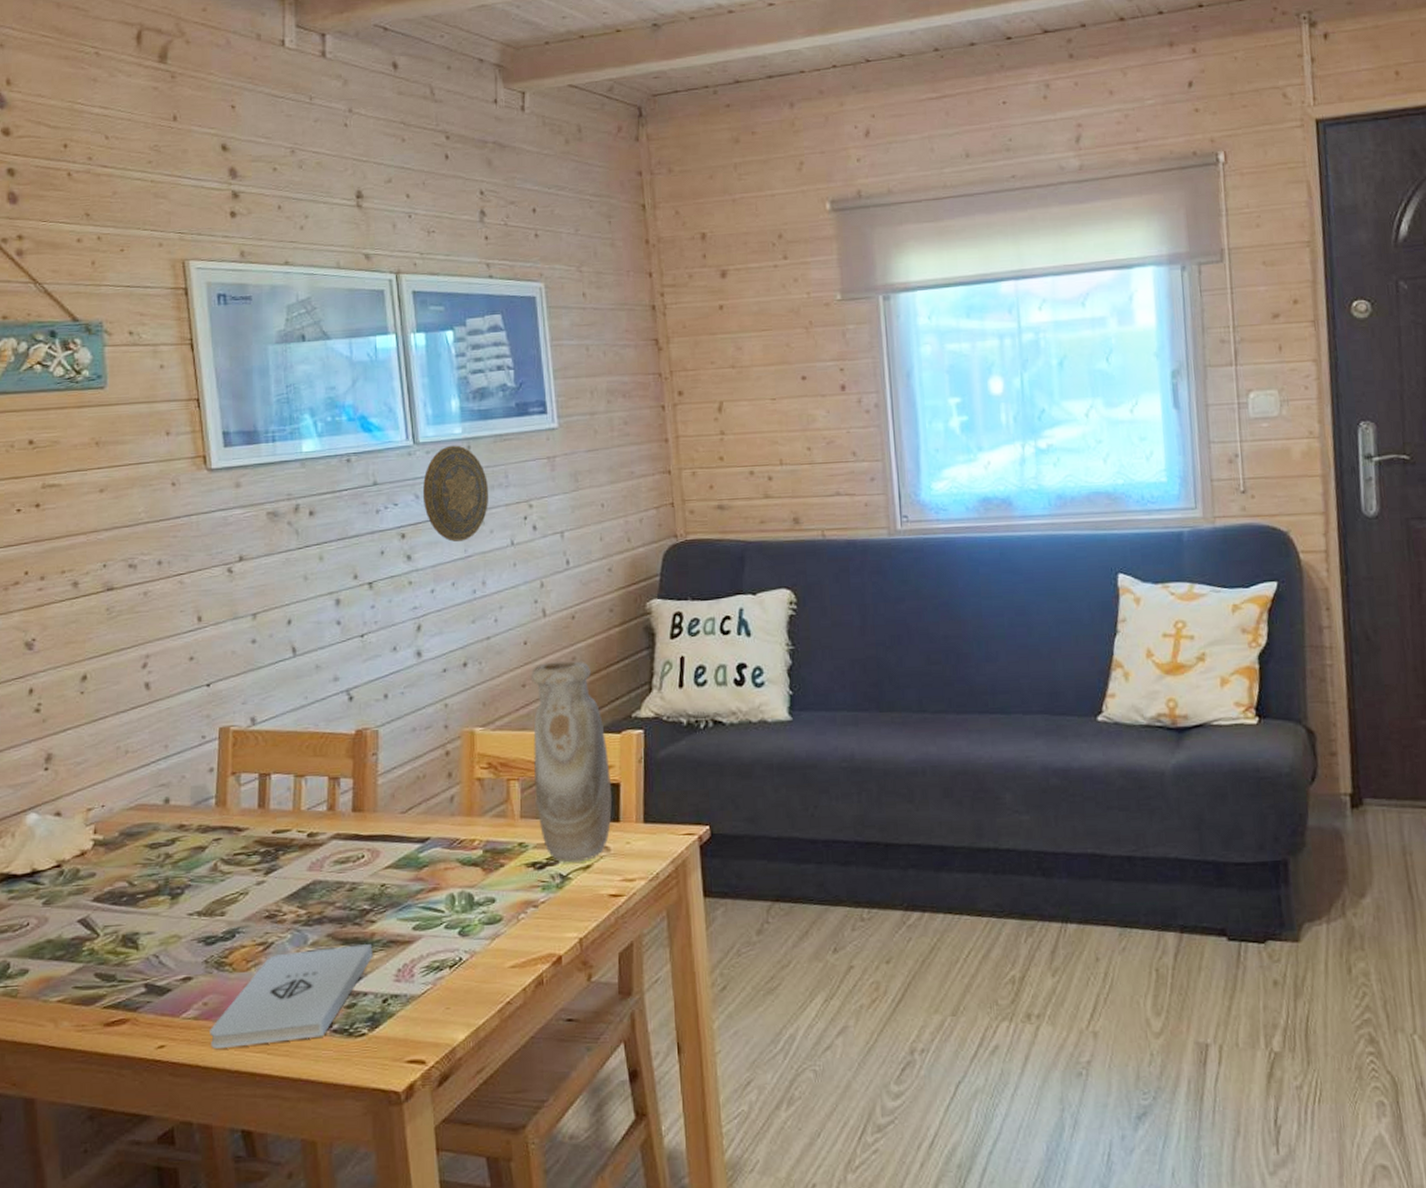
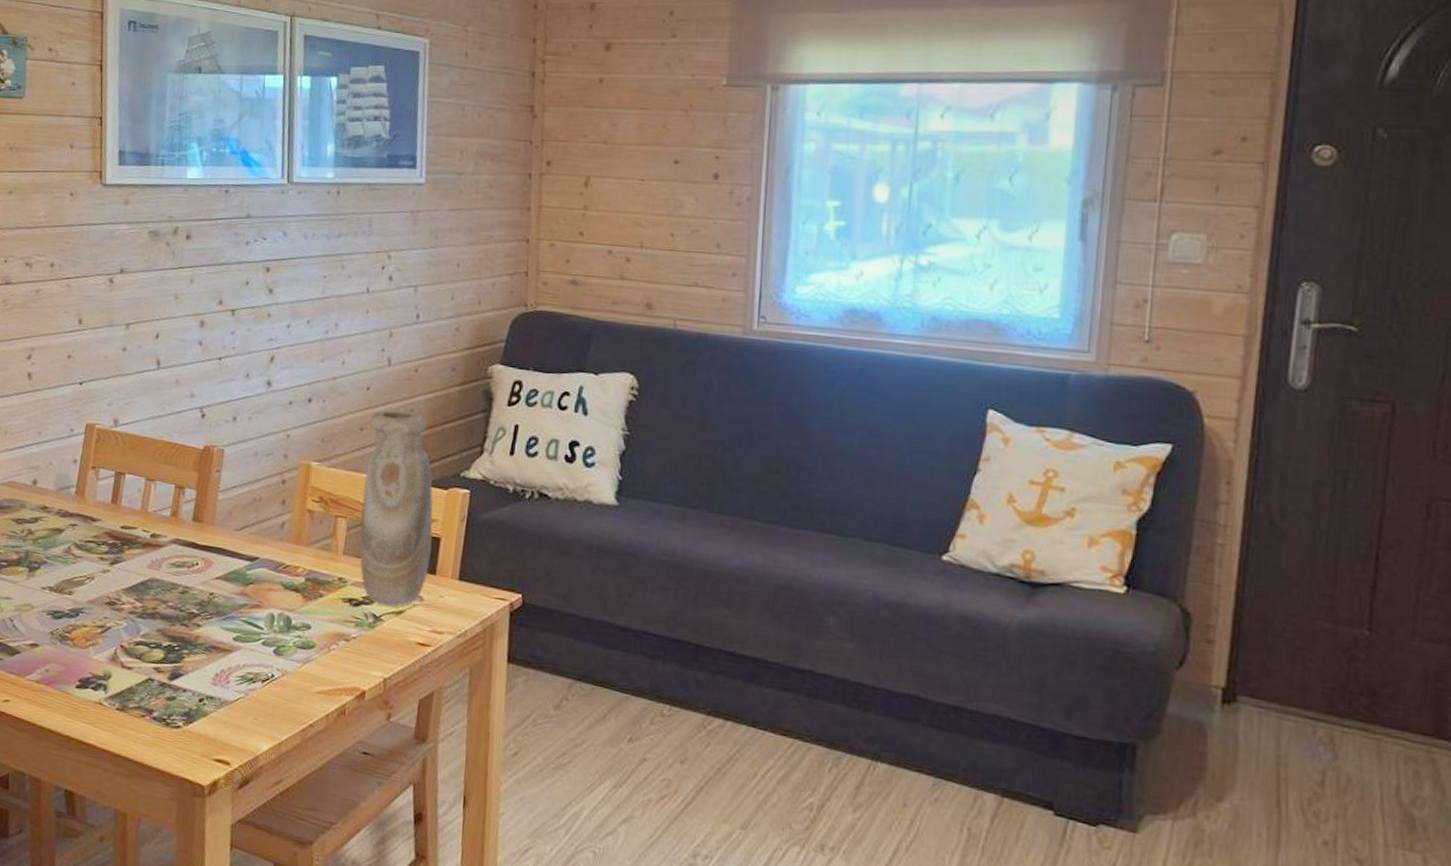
notepad: present [210,943,373,1049] -> none [48,638,196,721]
decorative plate: present [422,445,489,542] -> none [290,188,352,282]

